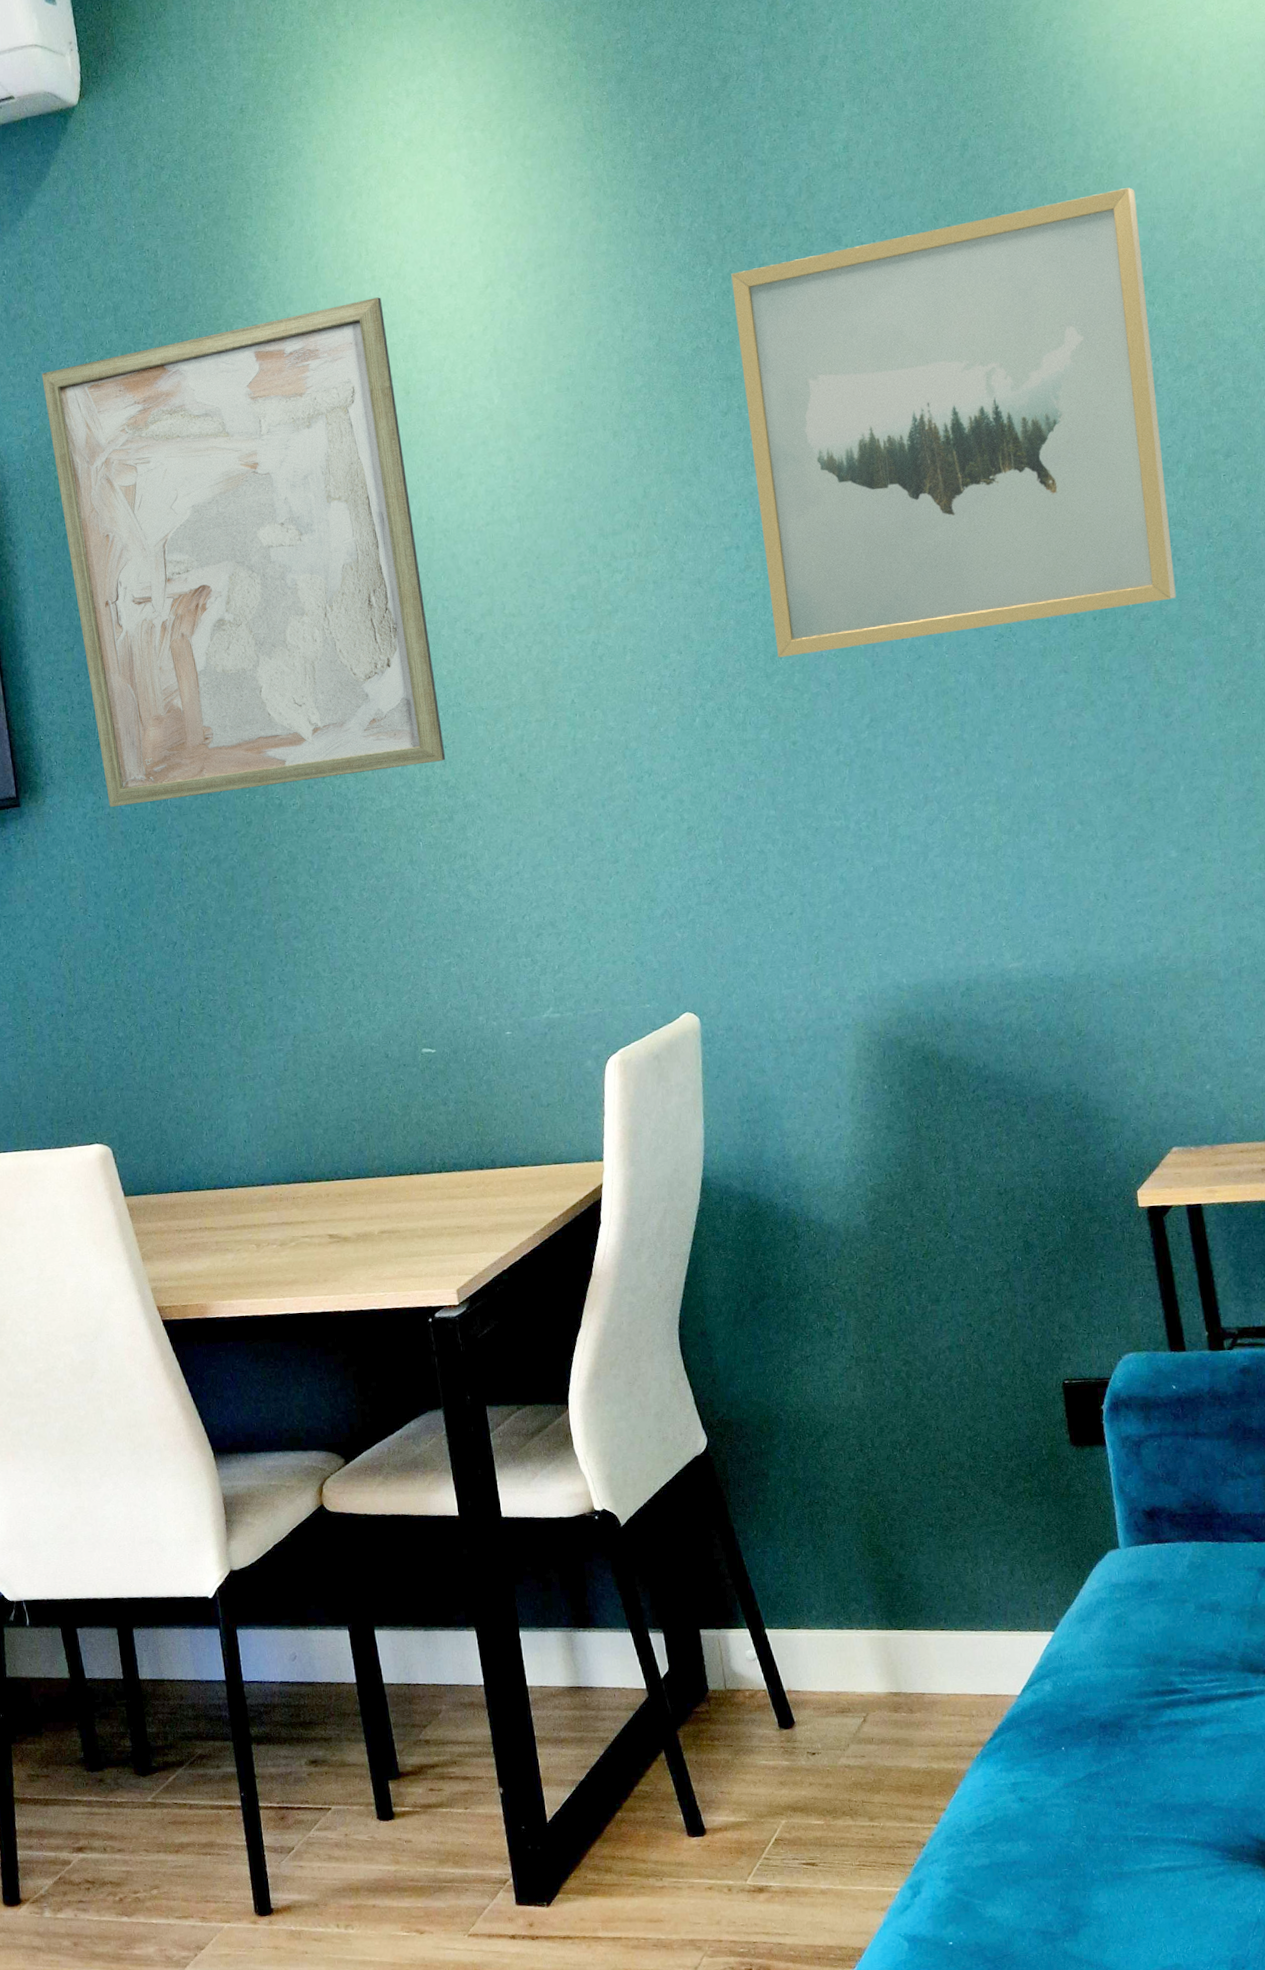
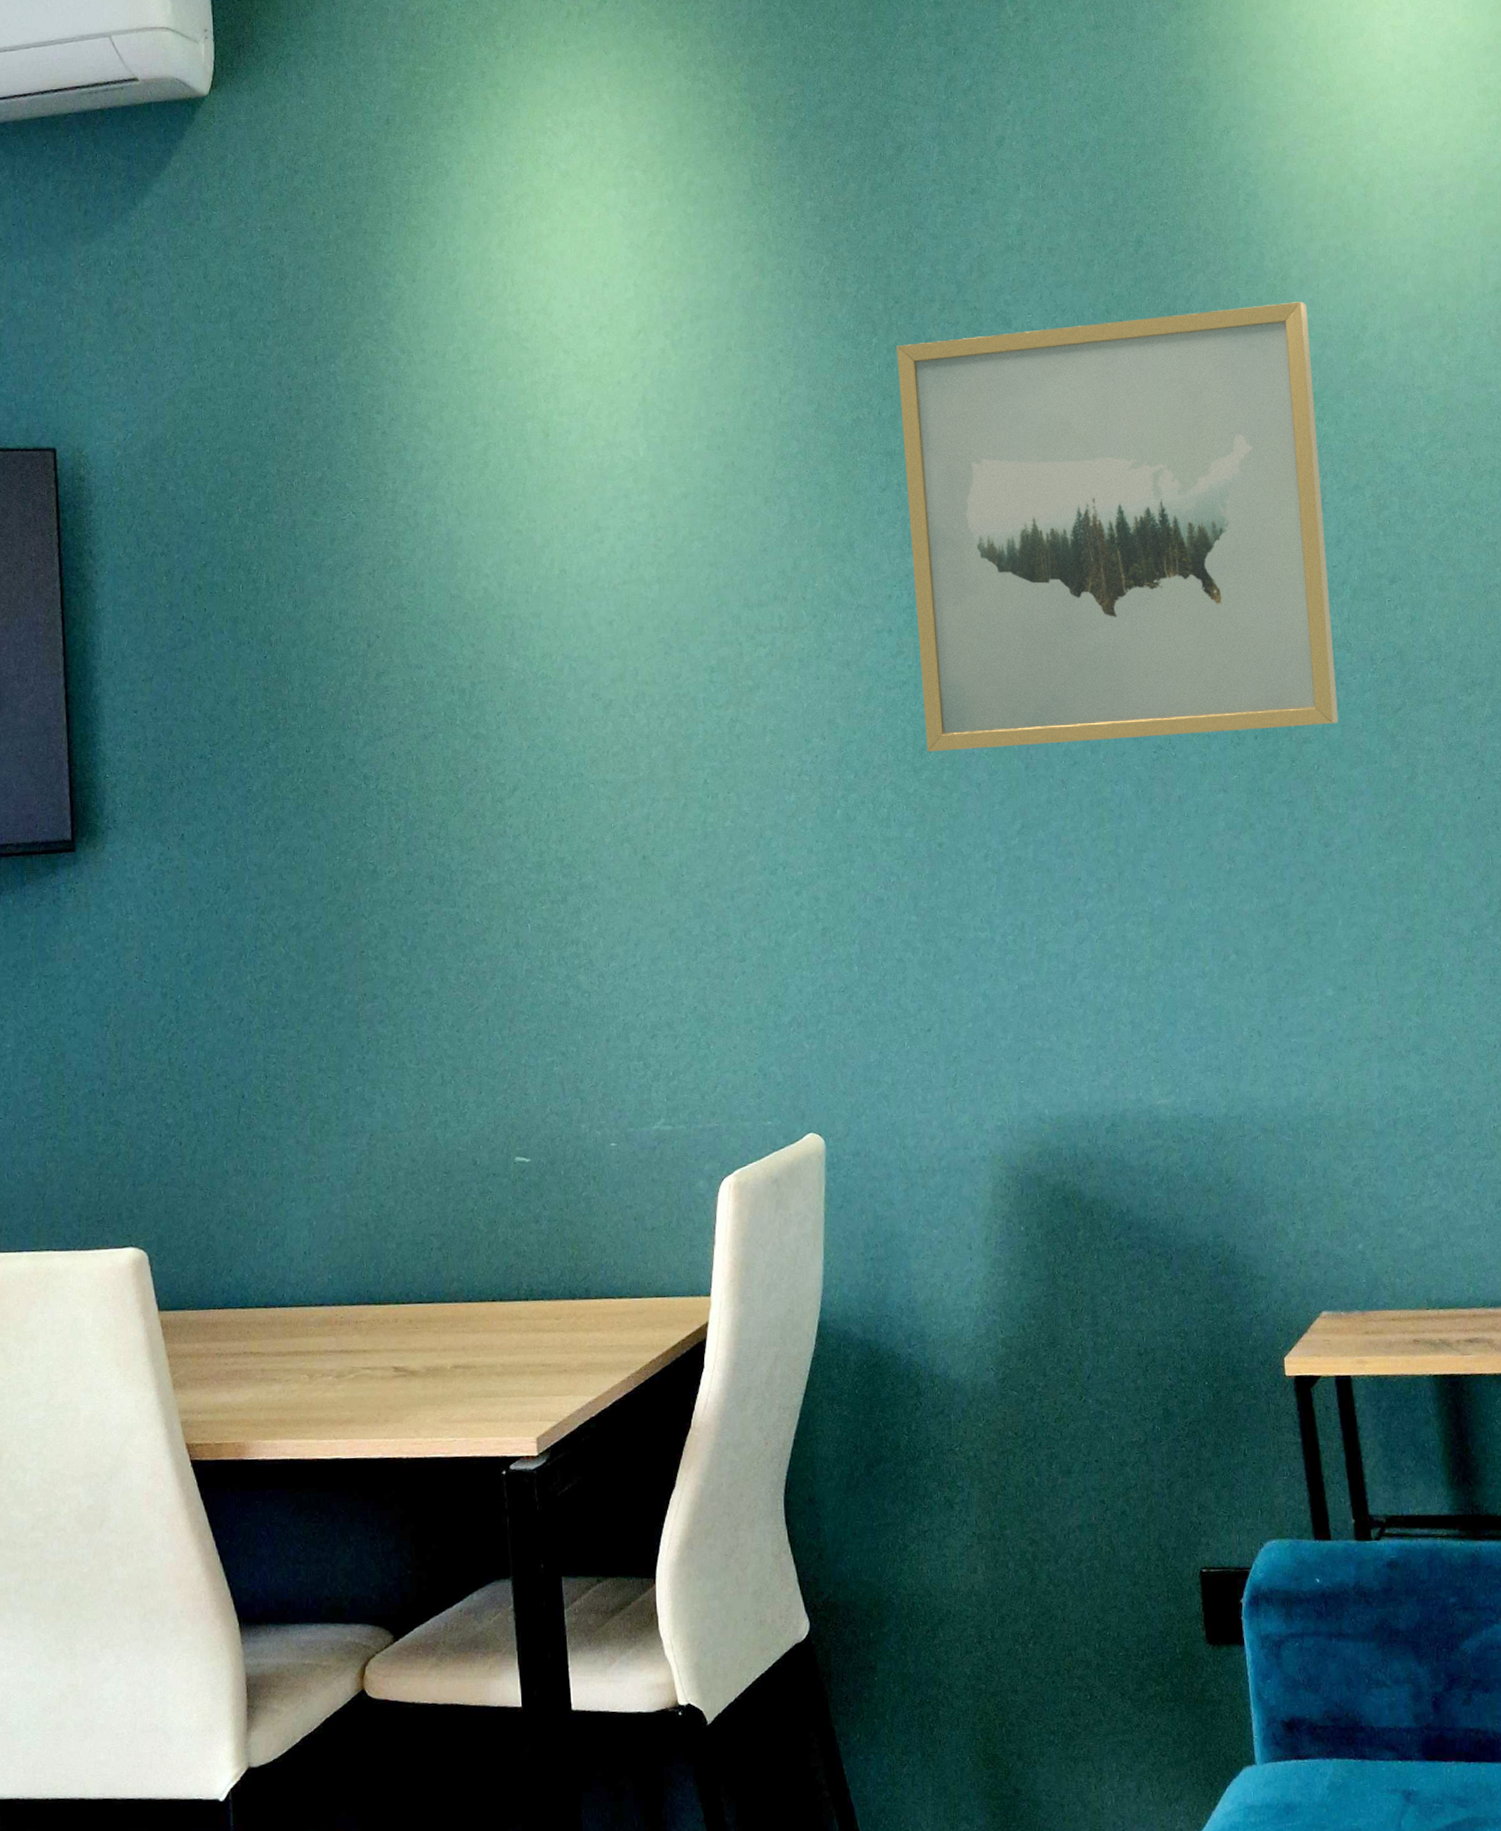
wall art: present [41,297,446,807] -> none [142,332,563,859]

